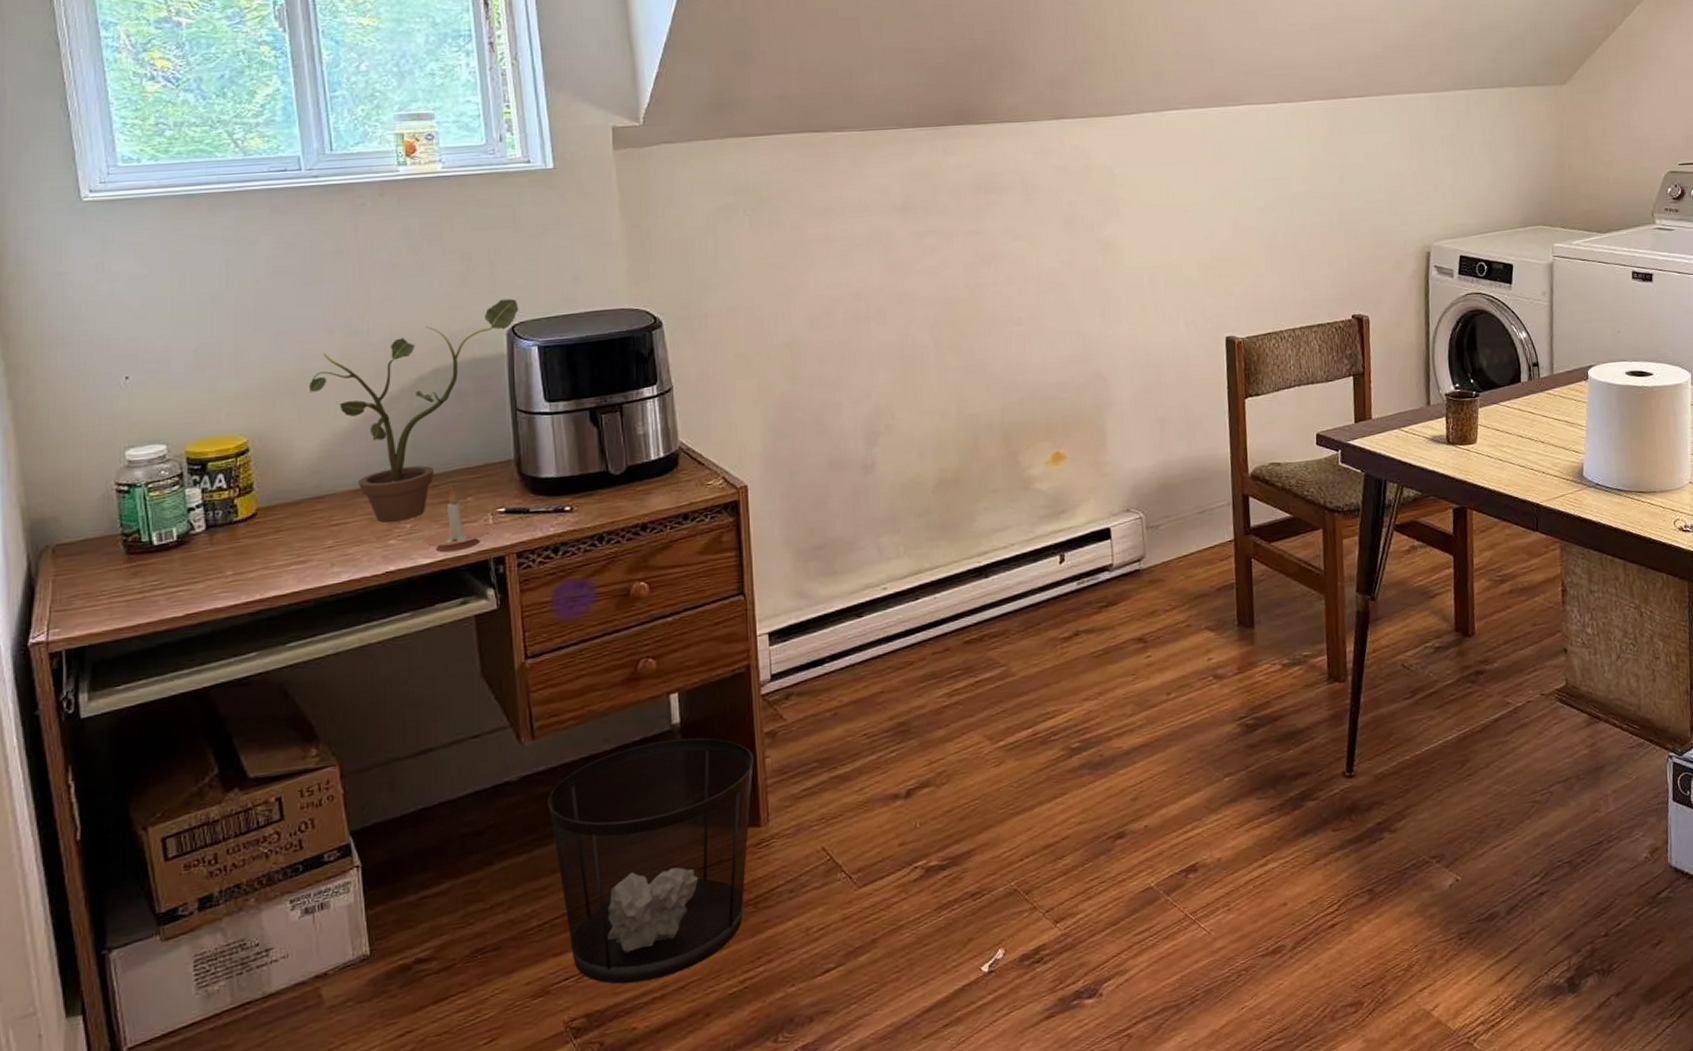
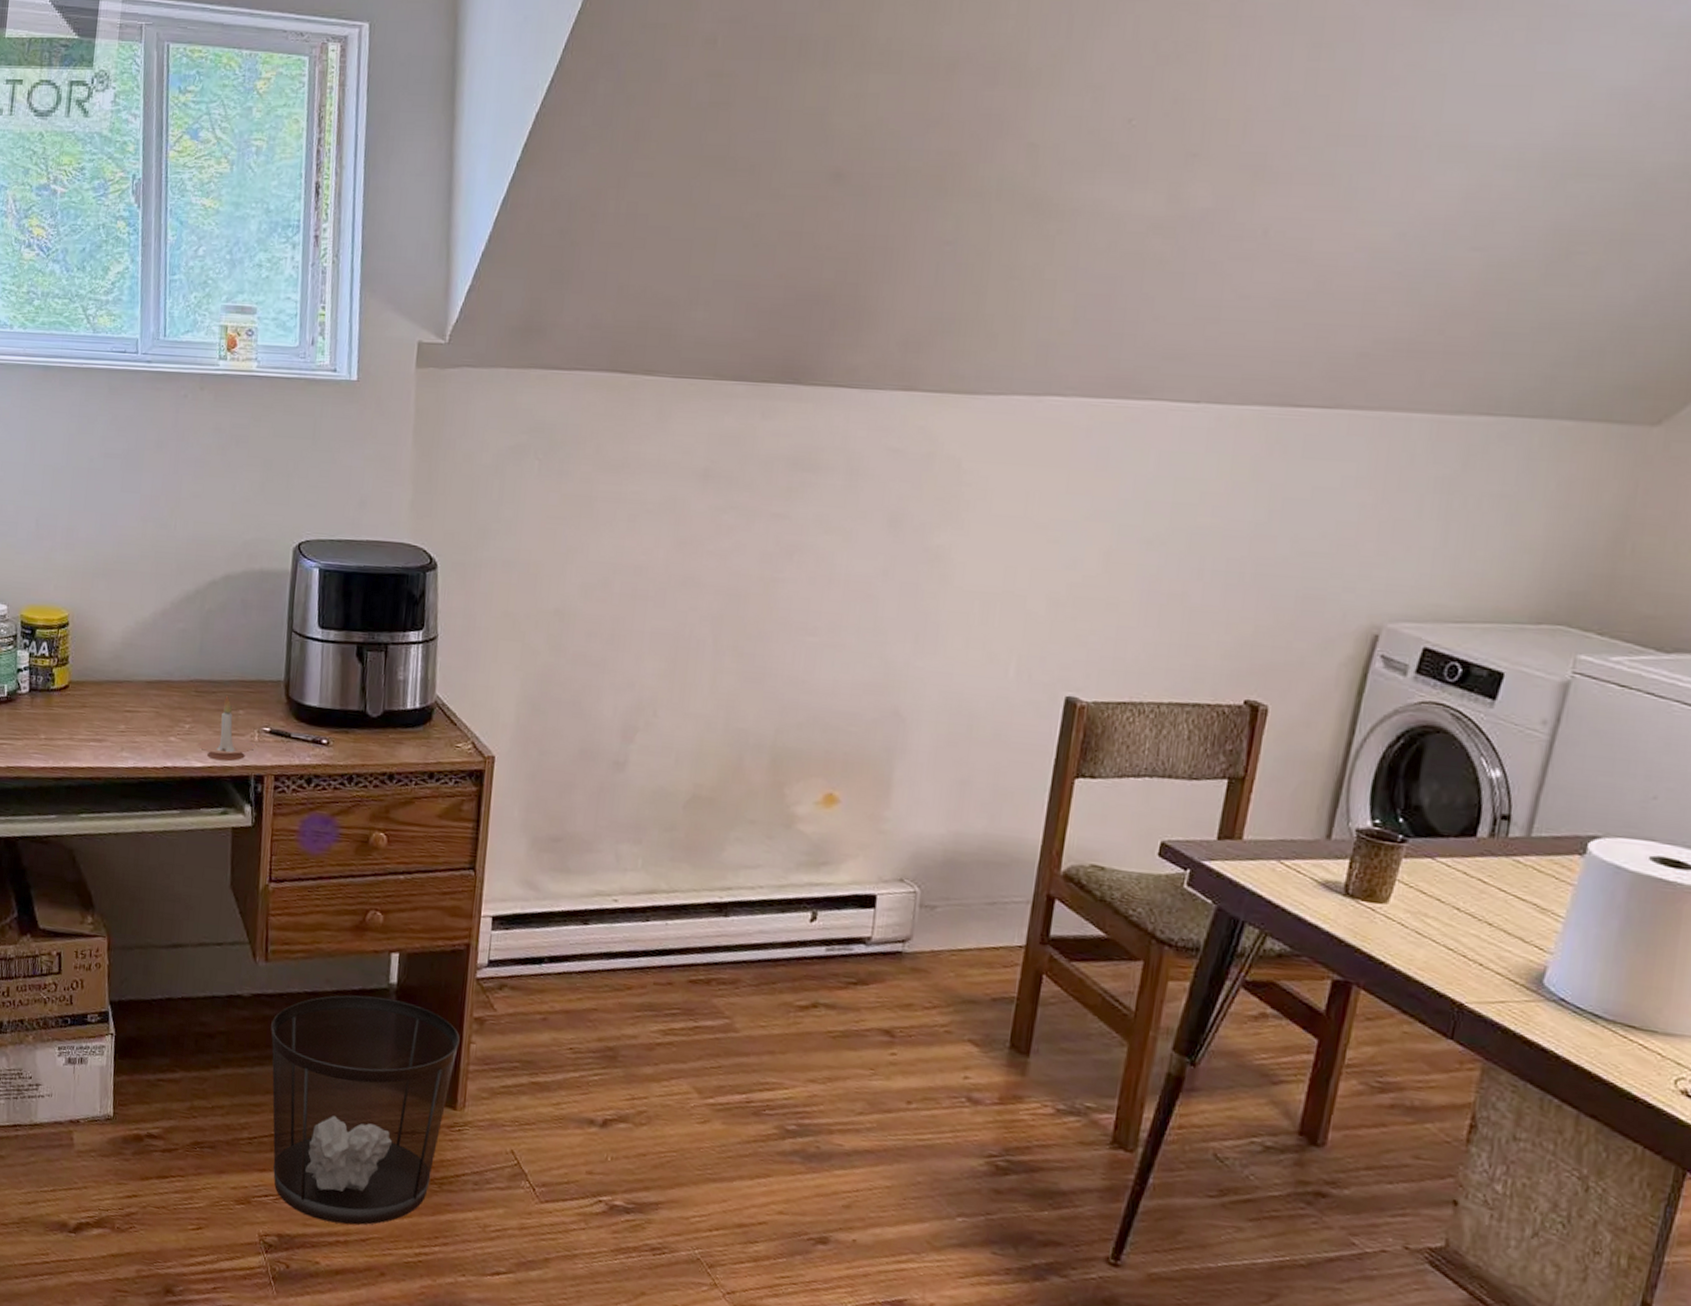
potted plant: present [308,298,519,523] -> none [121,513,307,721]

